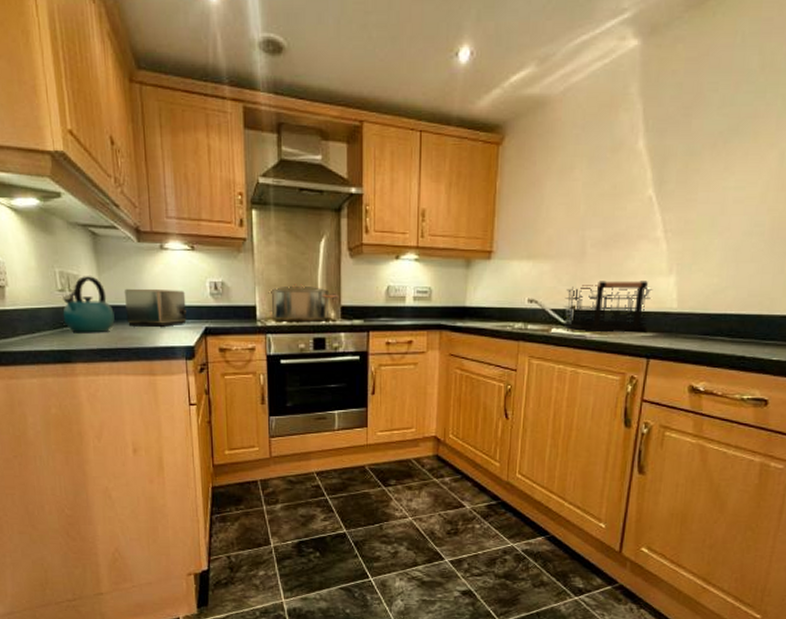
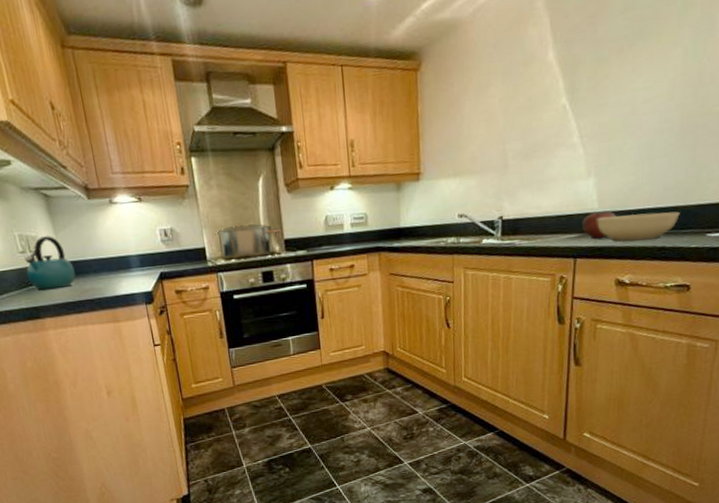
toaster: present [124,288,187,327] -> none [80,240,142,279]
dish rack: present [563,280,652,333] -> none [492,185,573,240]
fruit: none [659,312,695,341] -> present [582,210,616,240]
bowl: none [673,319,763,347] -> present [596,211,680,242]

